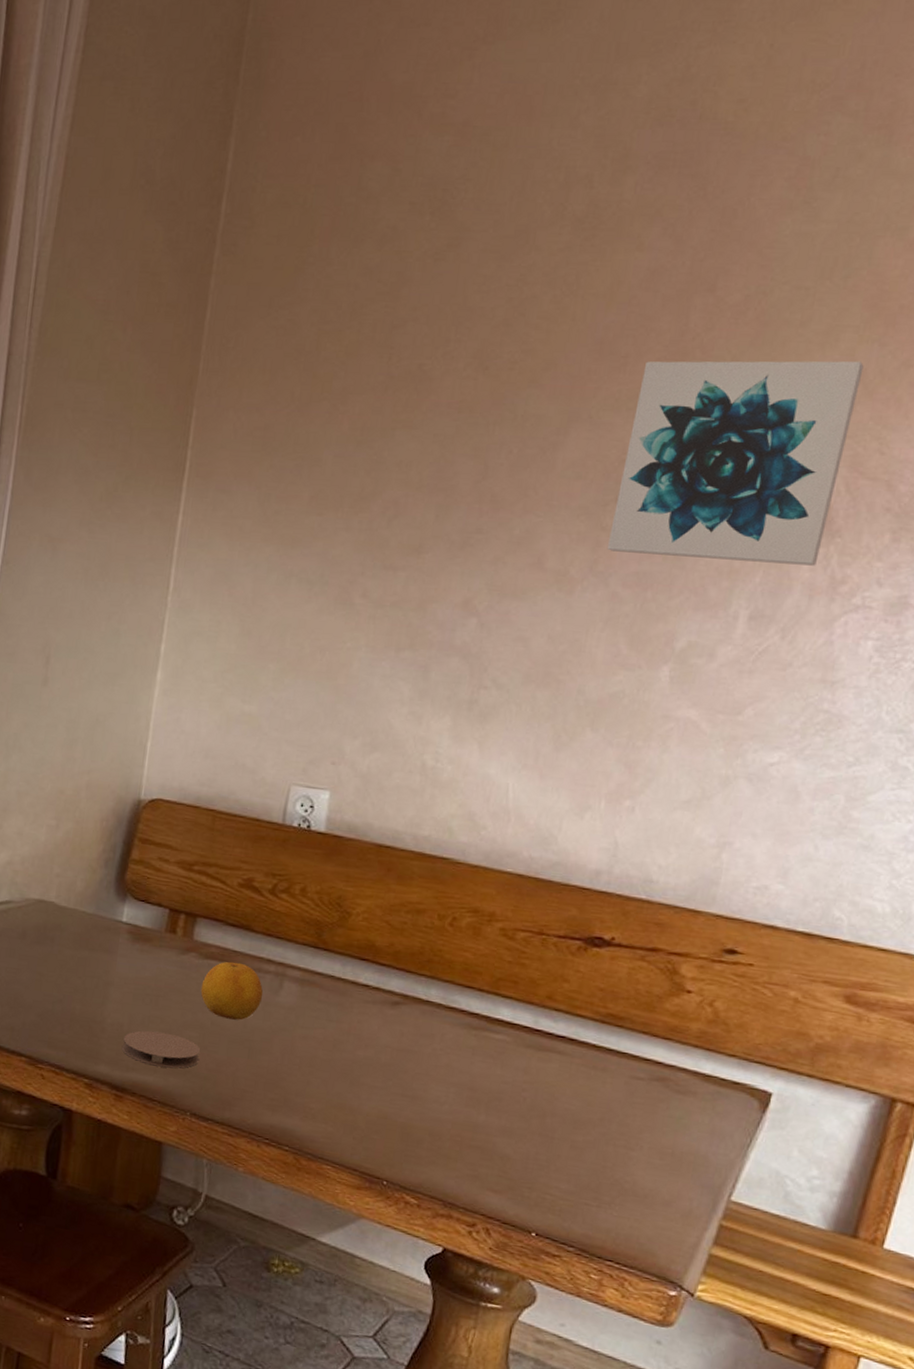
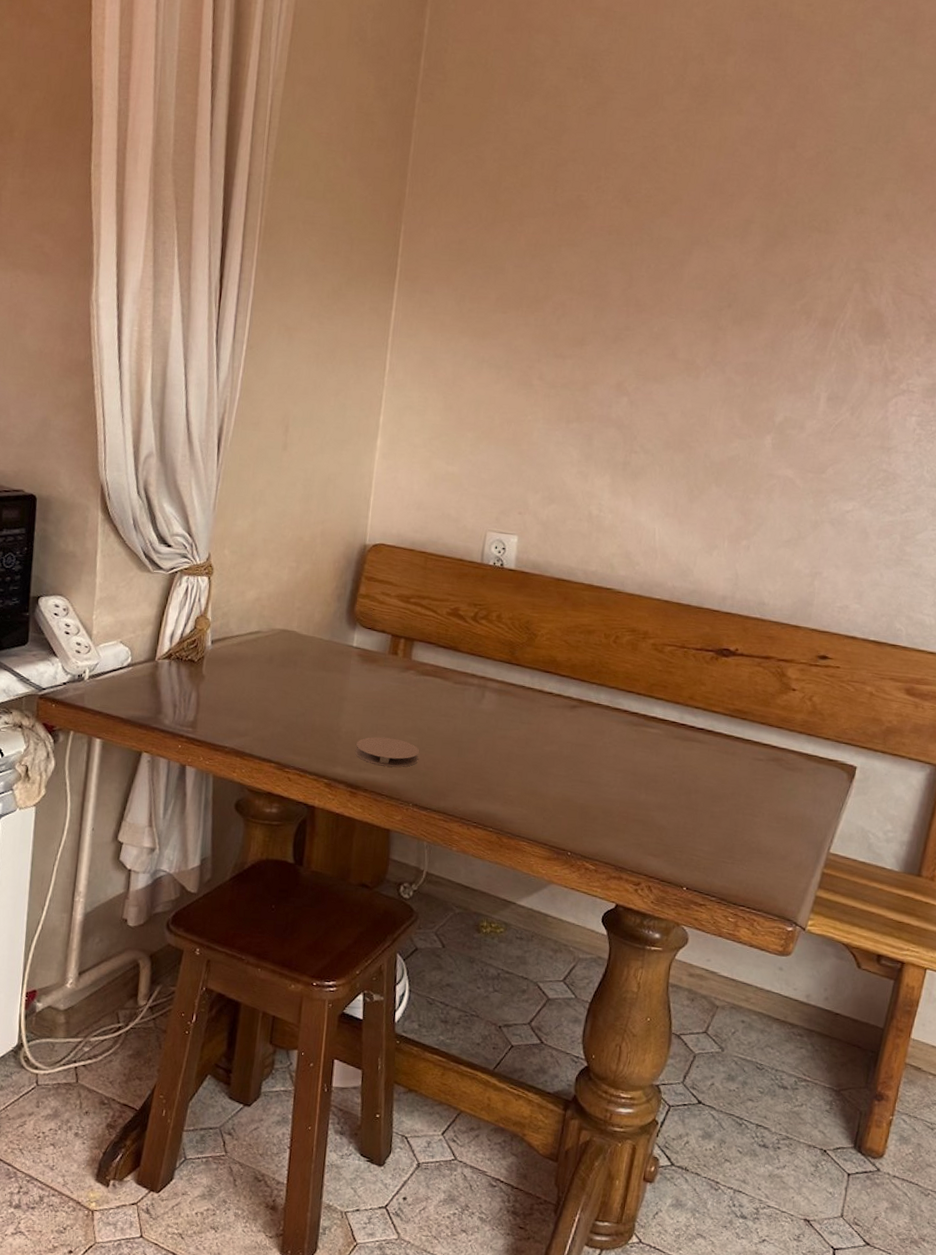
fruit: present [200,961,264,1020] -> none [418,677,469,725]
wall art: present [606,361,864,566] -> none [723,200,902,360]

